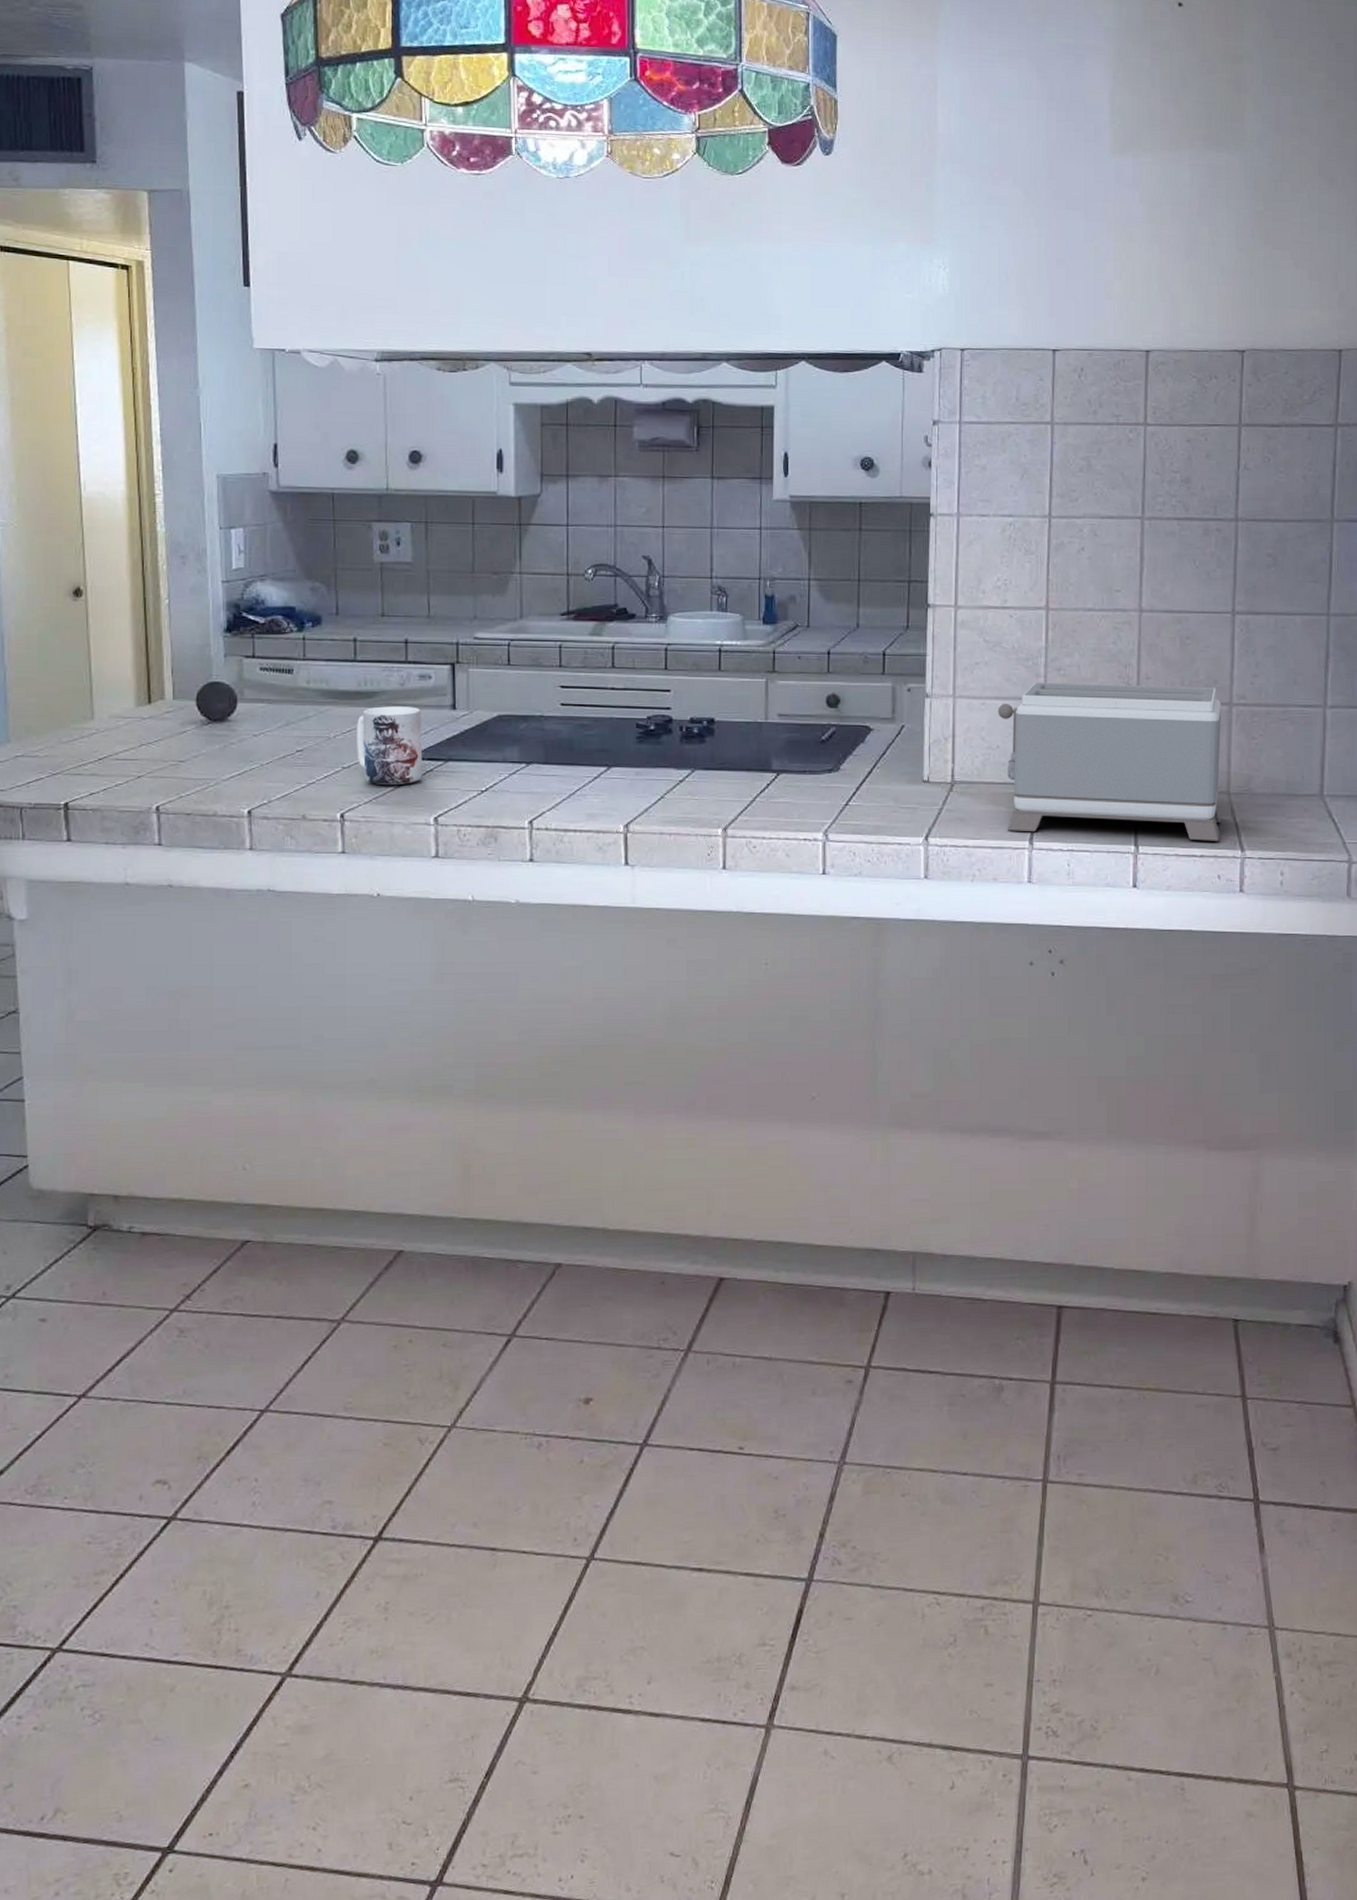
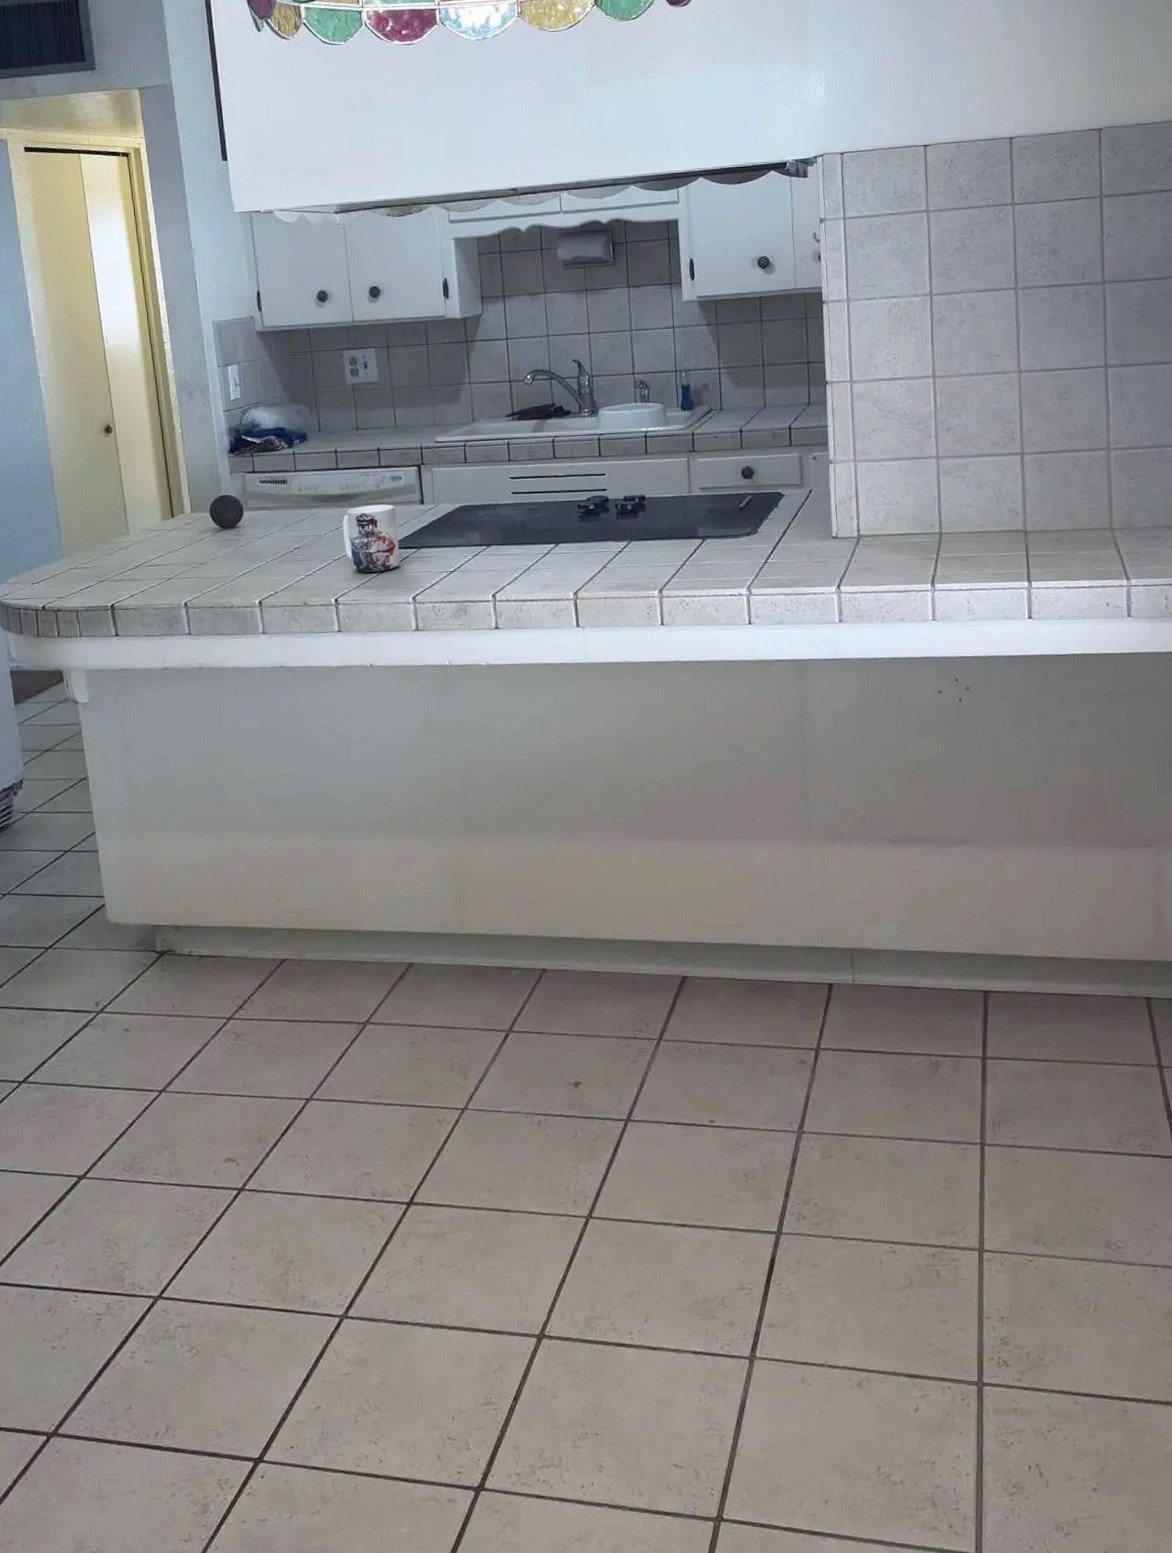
toaster: present [998,682,1222,841] -> none [895,435,1107,576]

